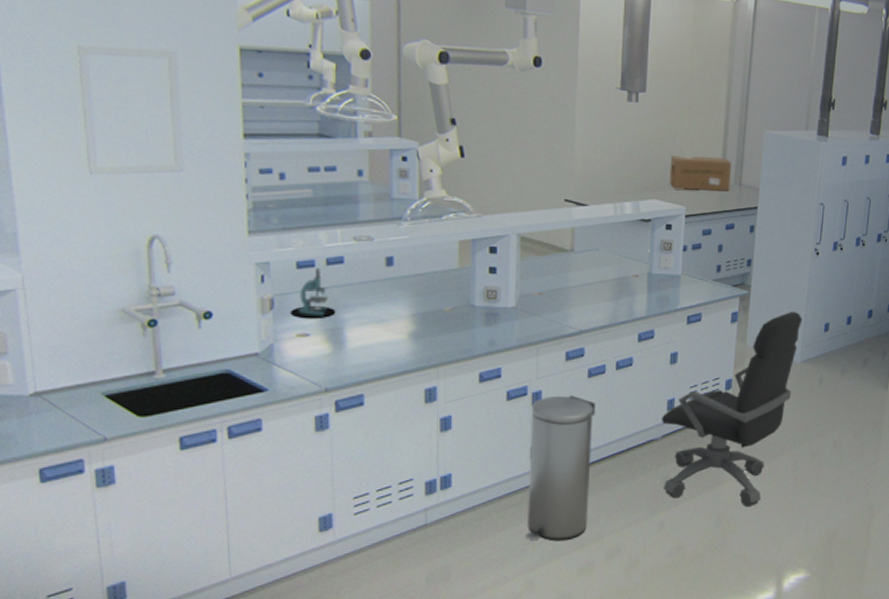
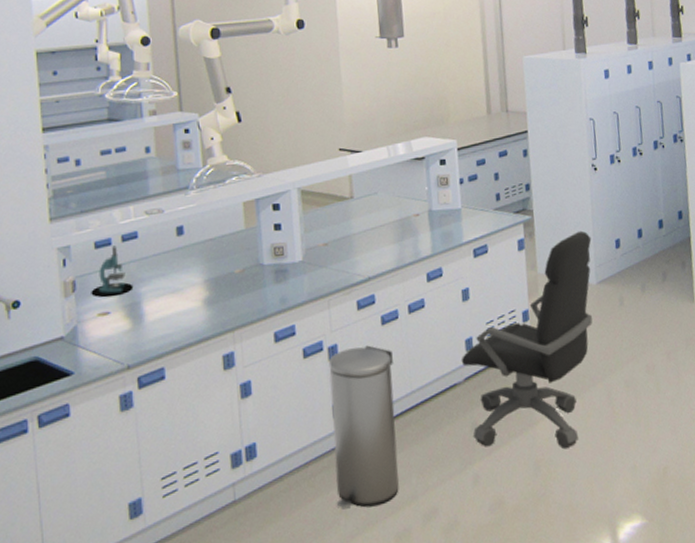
box: present [669,156,731,192] -> none [435,88,498,124]

